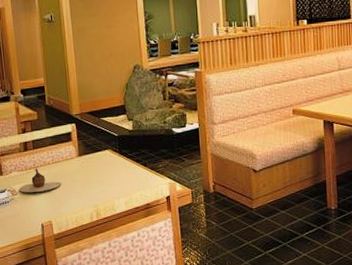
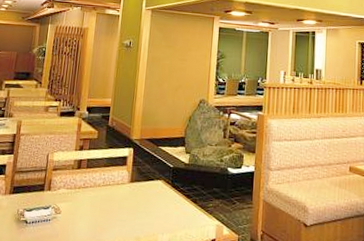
teapot: present [19,168,61,193] -> none [63,188,108,214]

